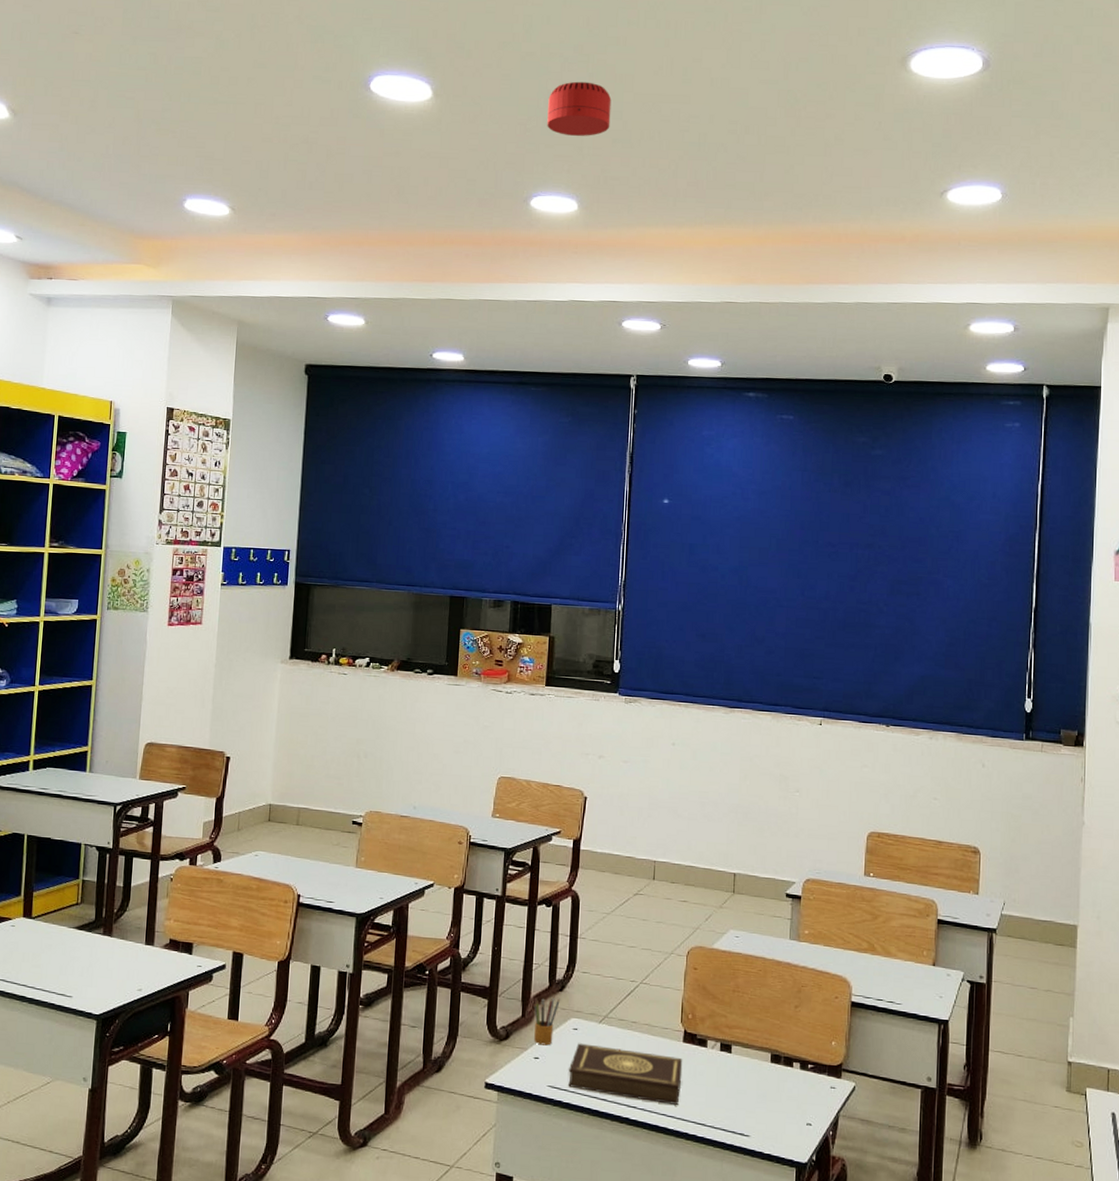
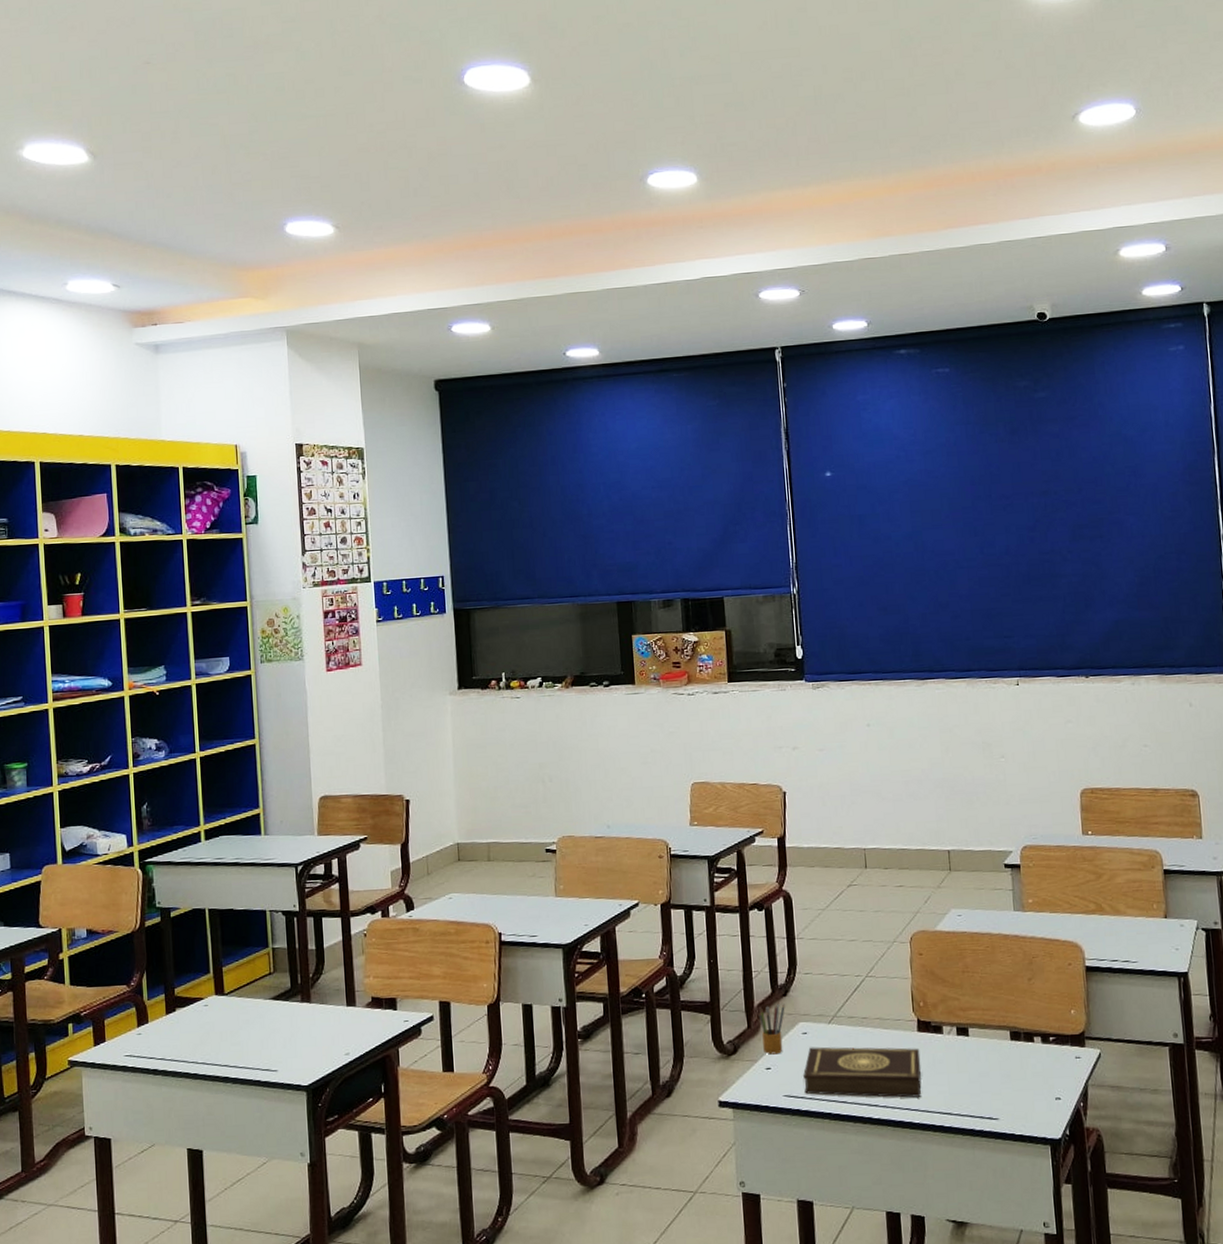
smoke detector: present [547,81,612,137] -> none [652,47,720,106]

